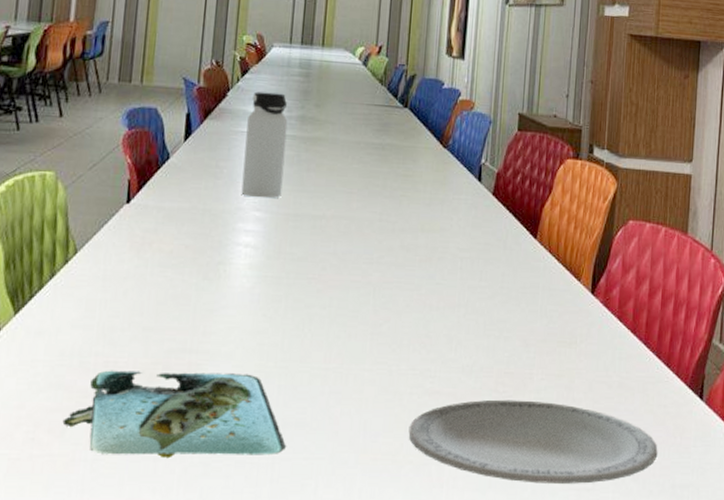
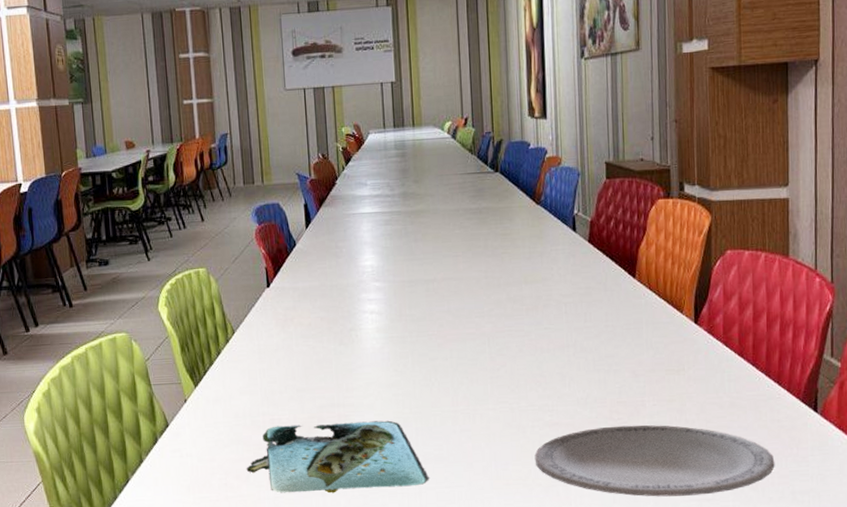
water bottle: present [241,91,288,199] -> none [356,175,396,270]

